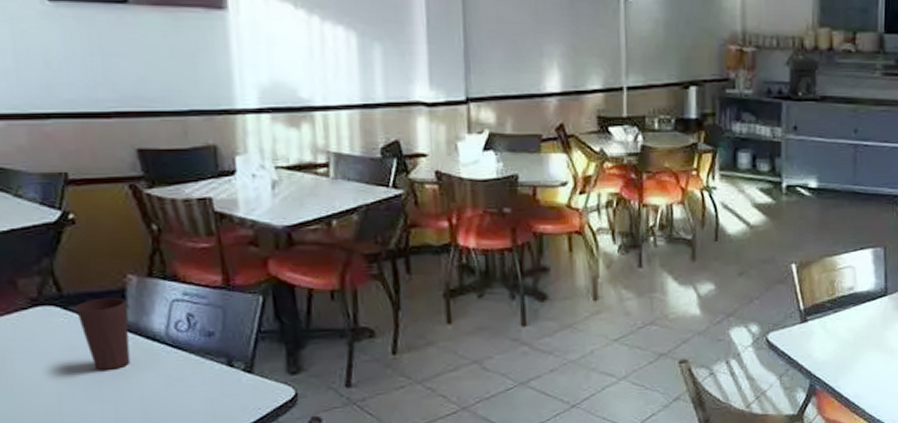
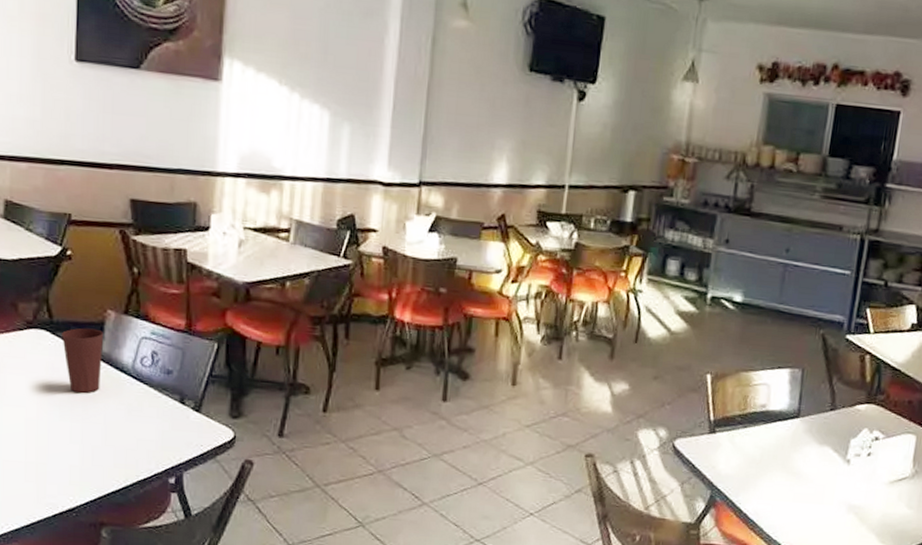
coffee maker: present [786,56,821,101] -> none [722,171,760,217]

